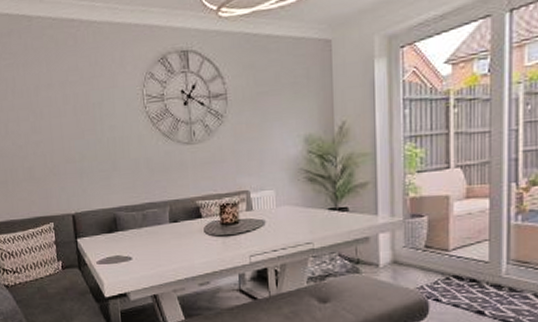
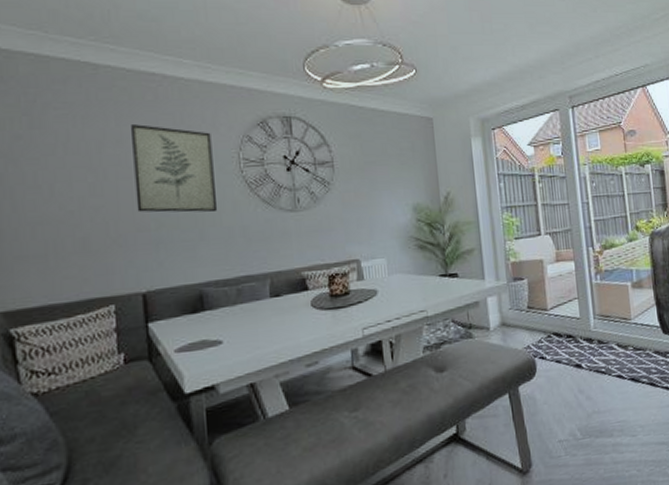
wall art: none [57,68,127,147] -> present [130,124,218,213]

